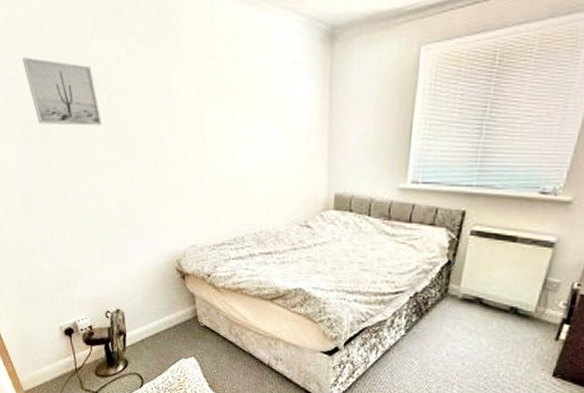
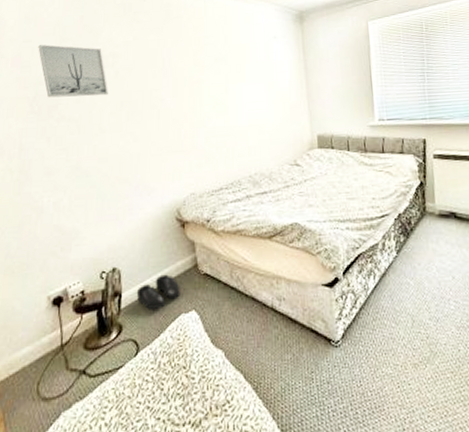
shoe: none [139,321,181,351] -> present [136,274,180,309]

